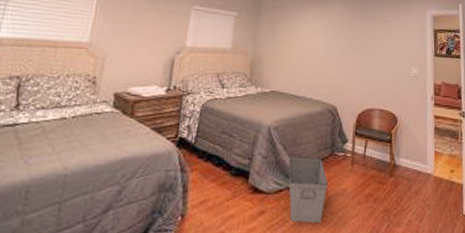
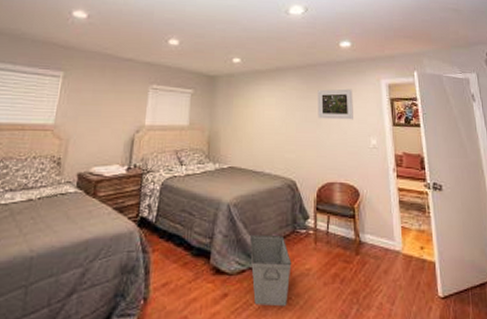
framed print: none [362,18,398,49] -> present [318,88,353,120]

